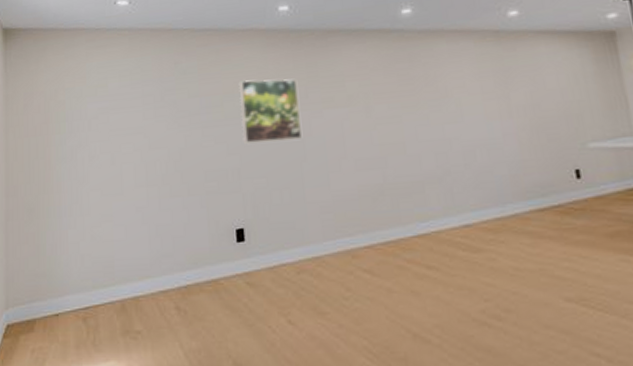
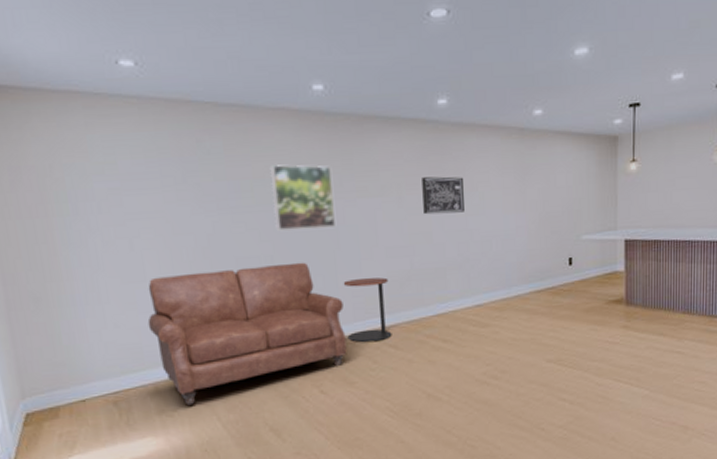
sofa: none [121,175,317,328] -> present [147,262,347,406]
side table: none [310,192,367,266] -> present [343,277,392,343]
wall art: none [390,83,440,124] -> present [422,176,464,215]

